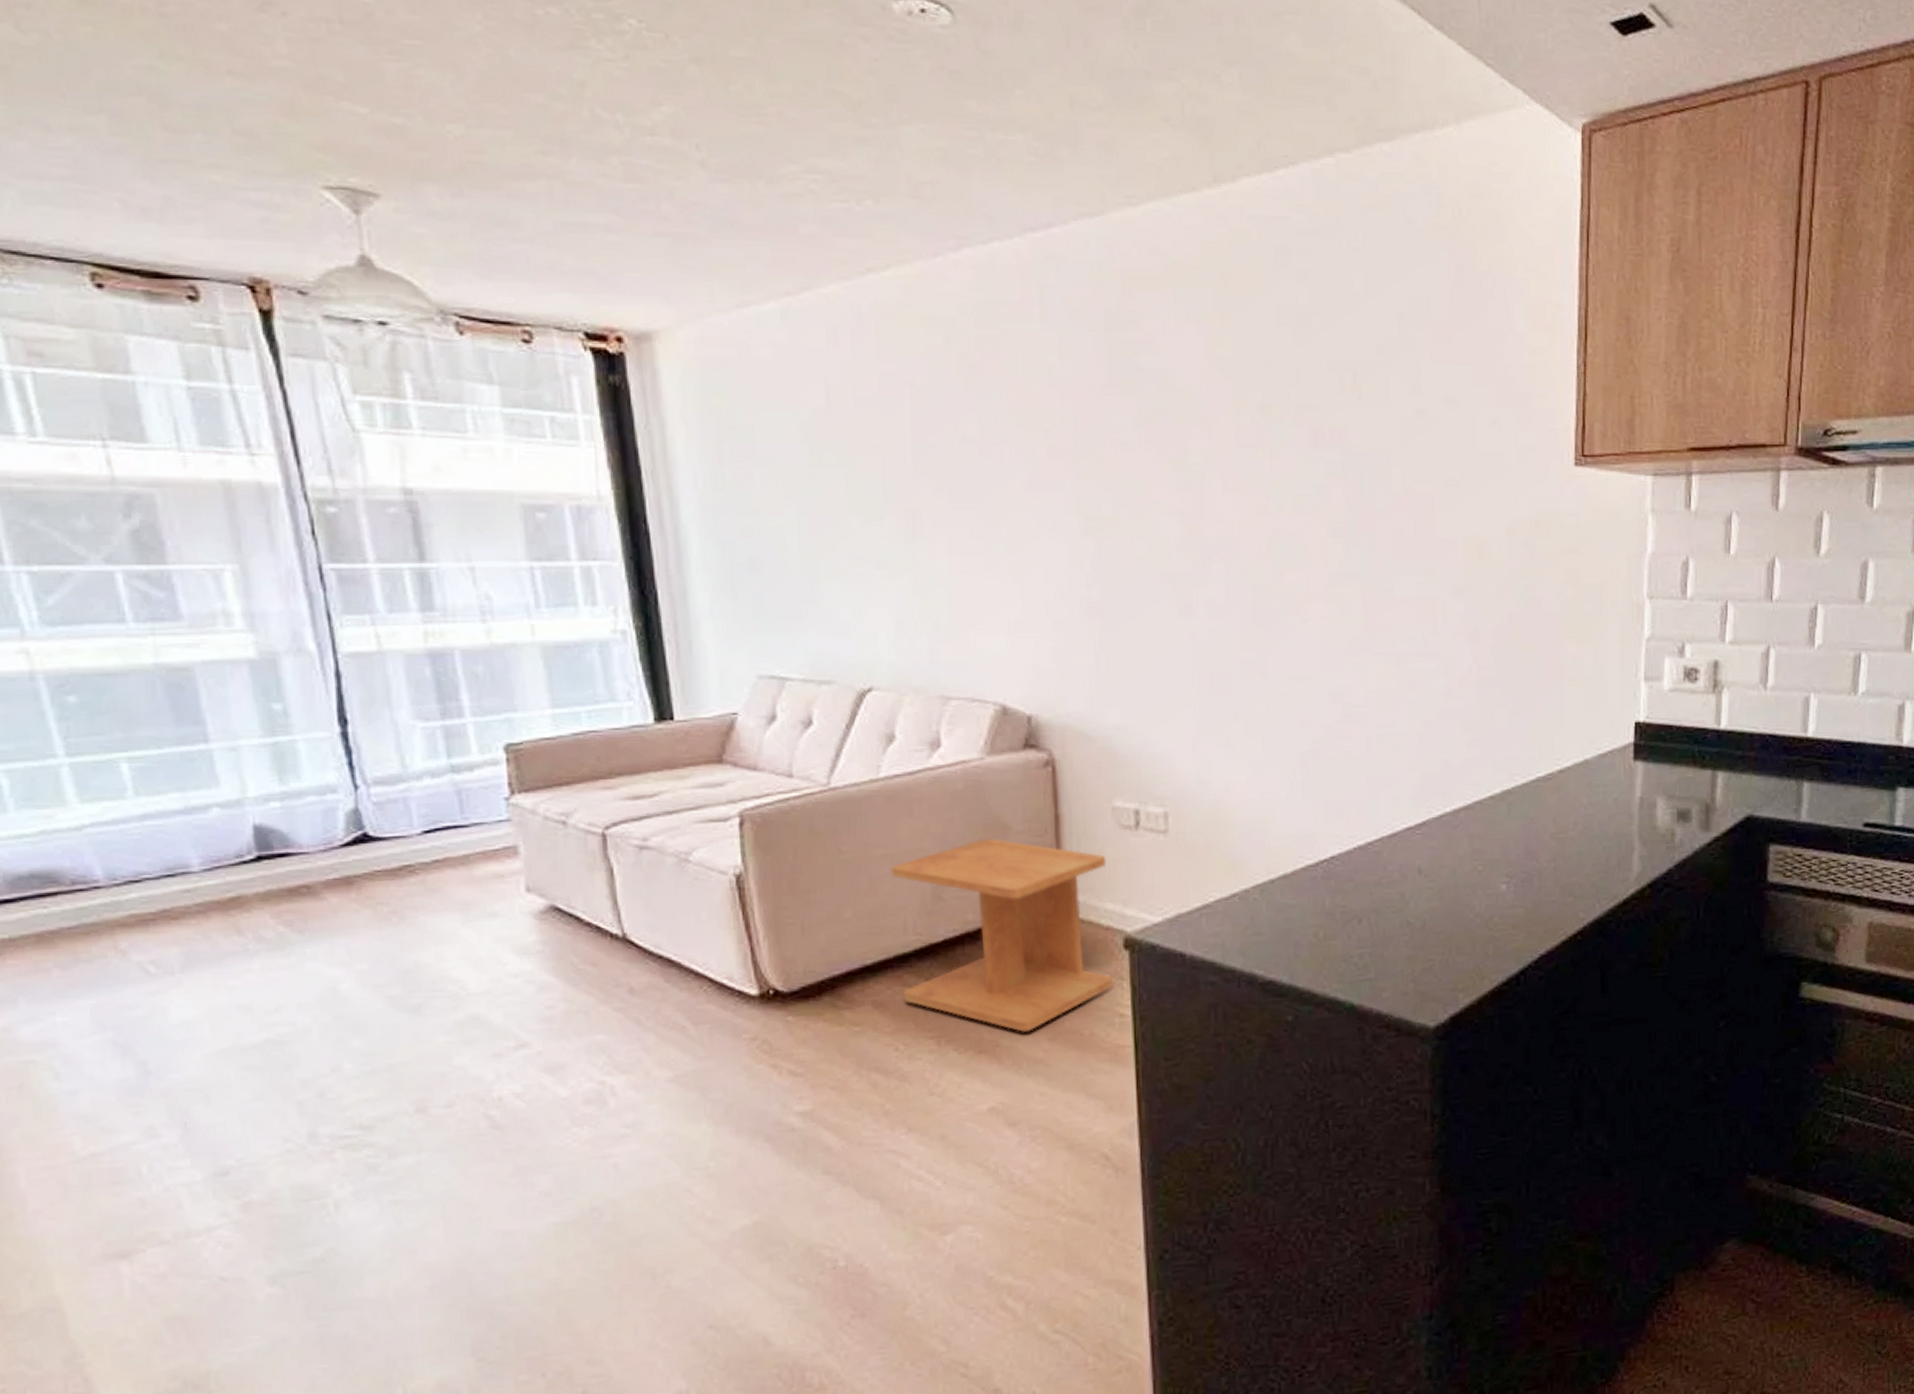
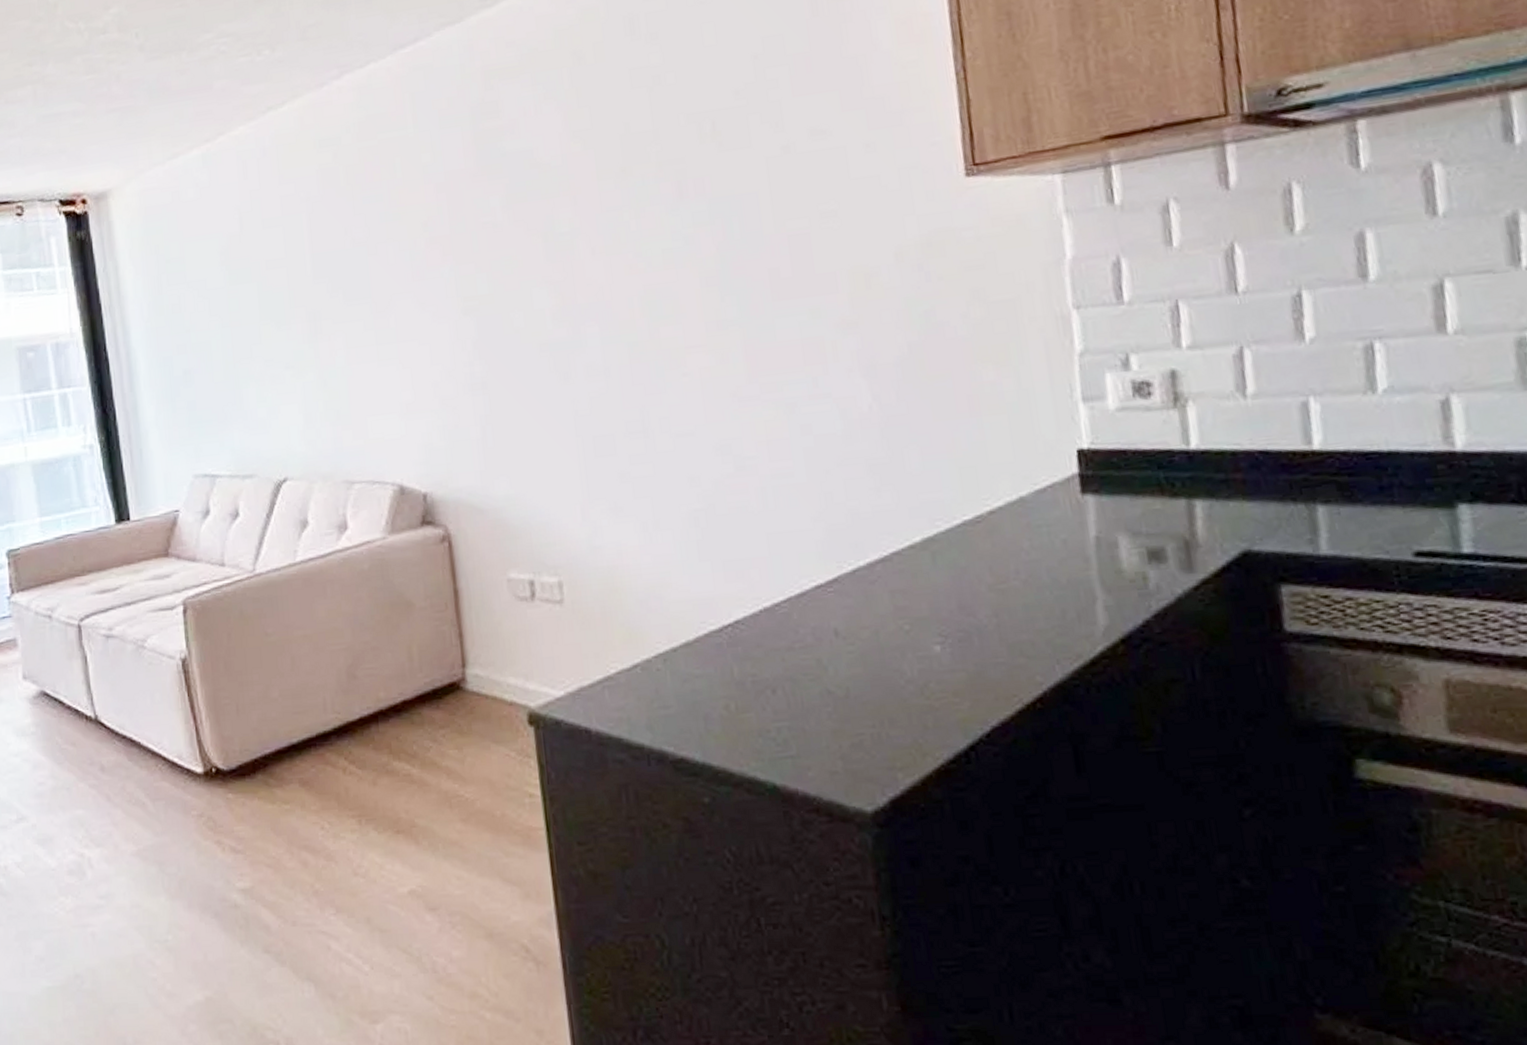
side table: present [891,838,1113,1032] -> none [309,615,521,812]

